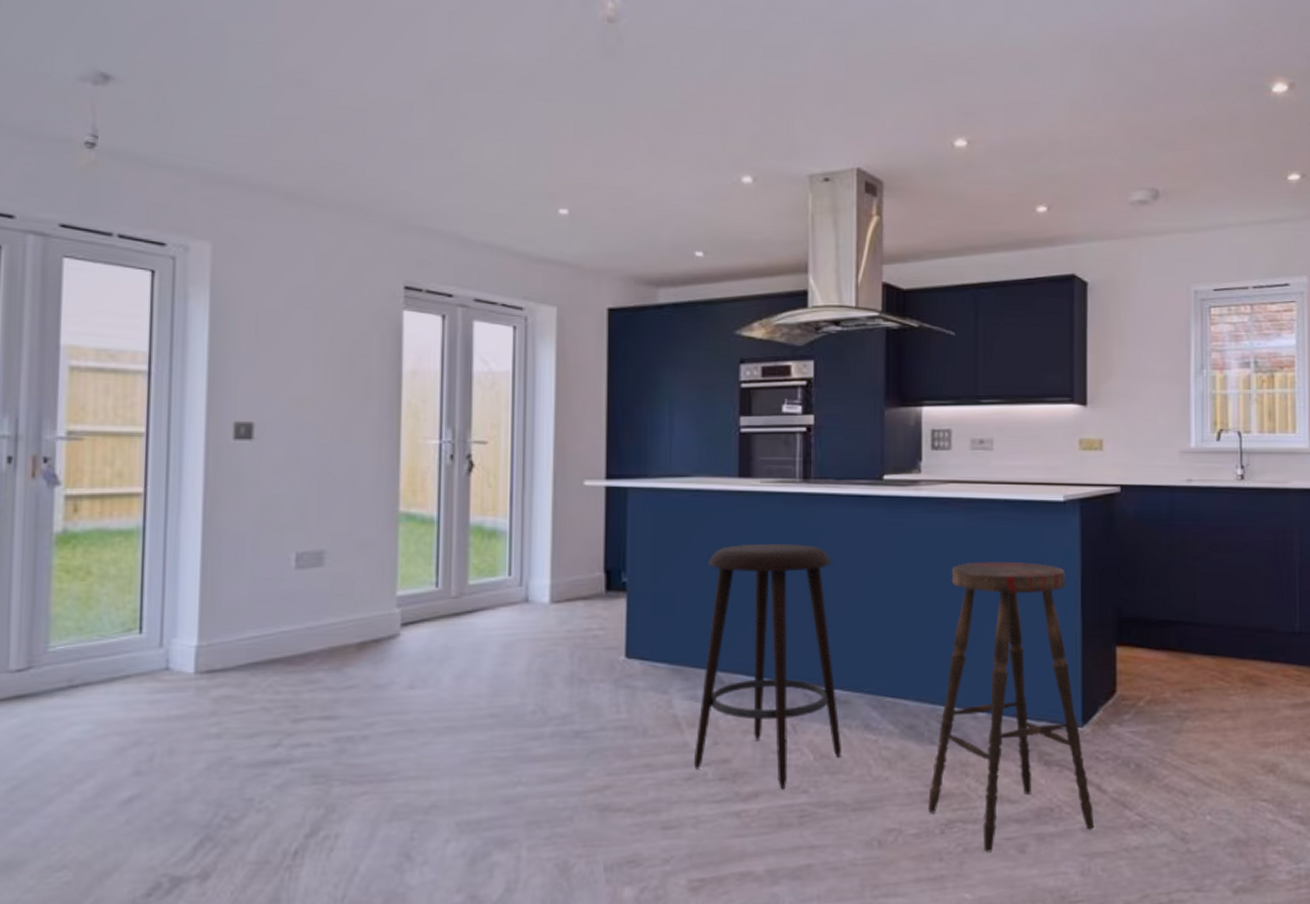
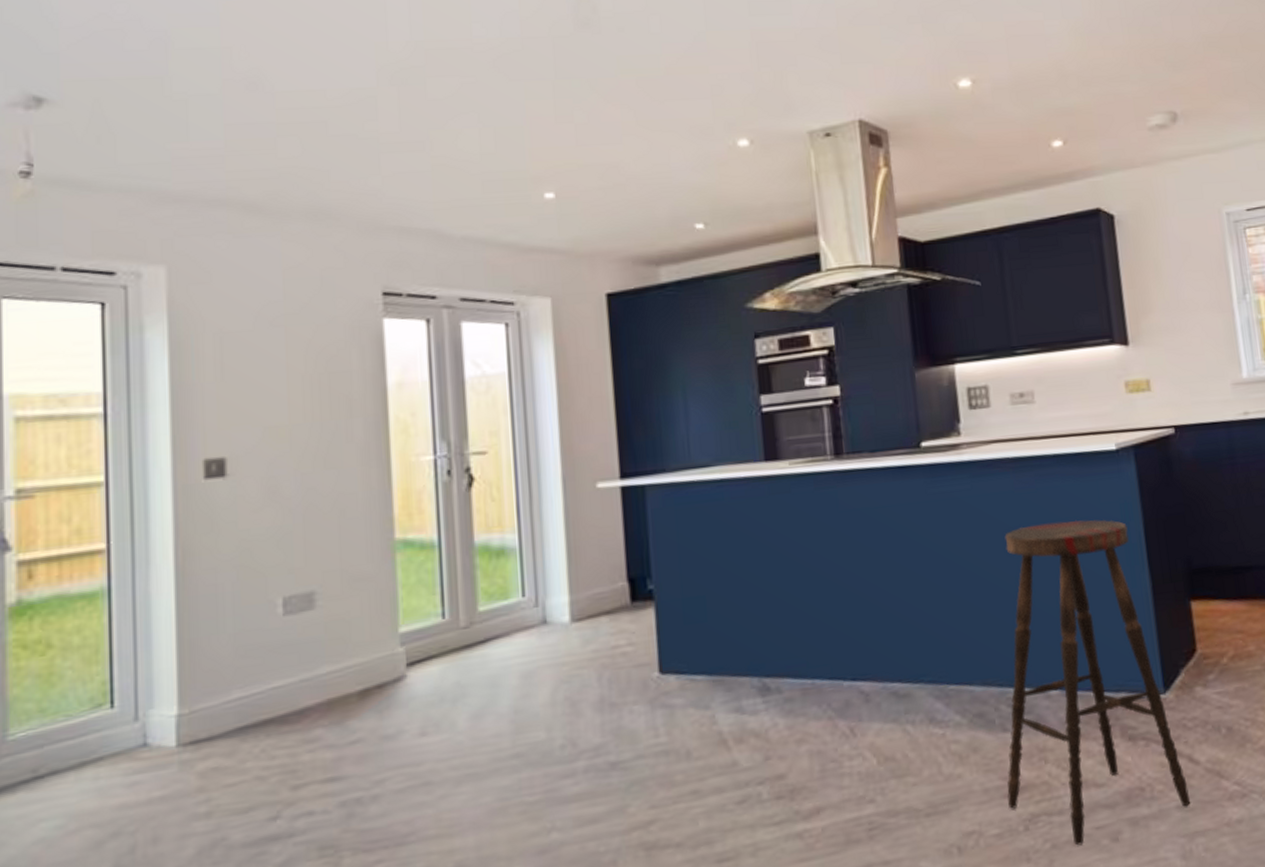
stool: present [693,543,842,790] -> none [741,526,908,802]

